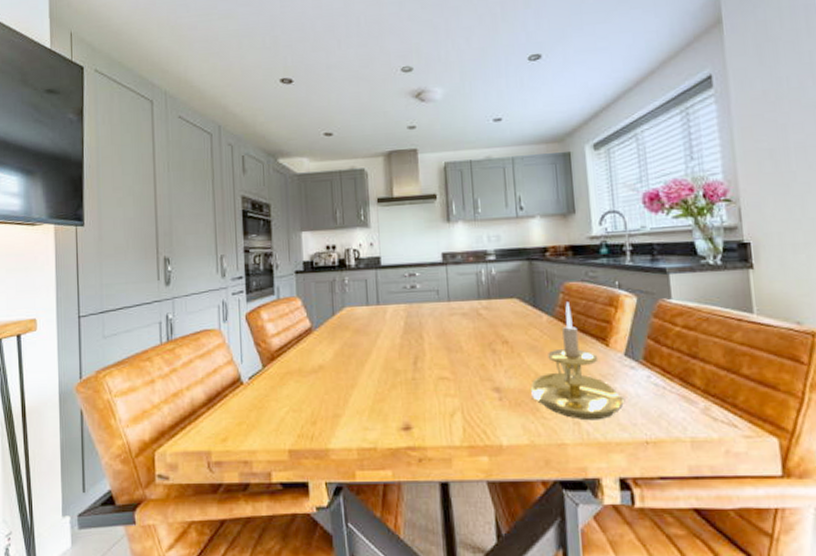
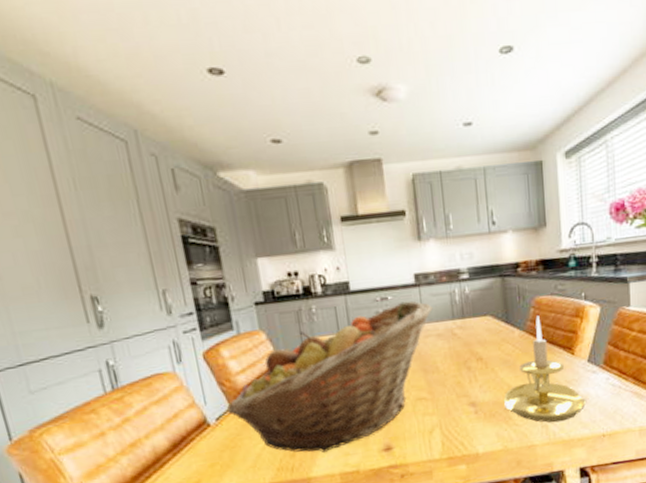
fruit basket: none [259,278,459,424] -> present [226,301,433,452]

